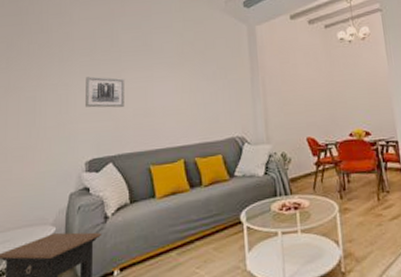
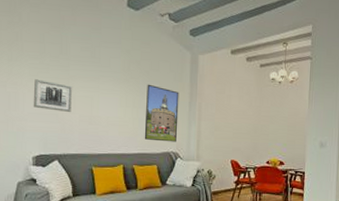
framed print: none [203,64,241,127] -> present [144,84,179,142]

